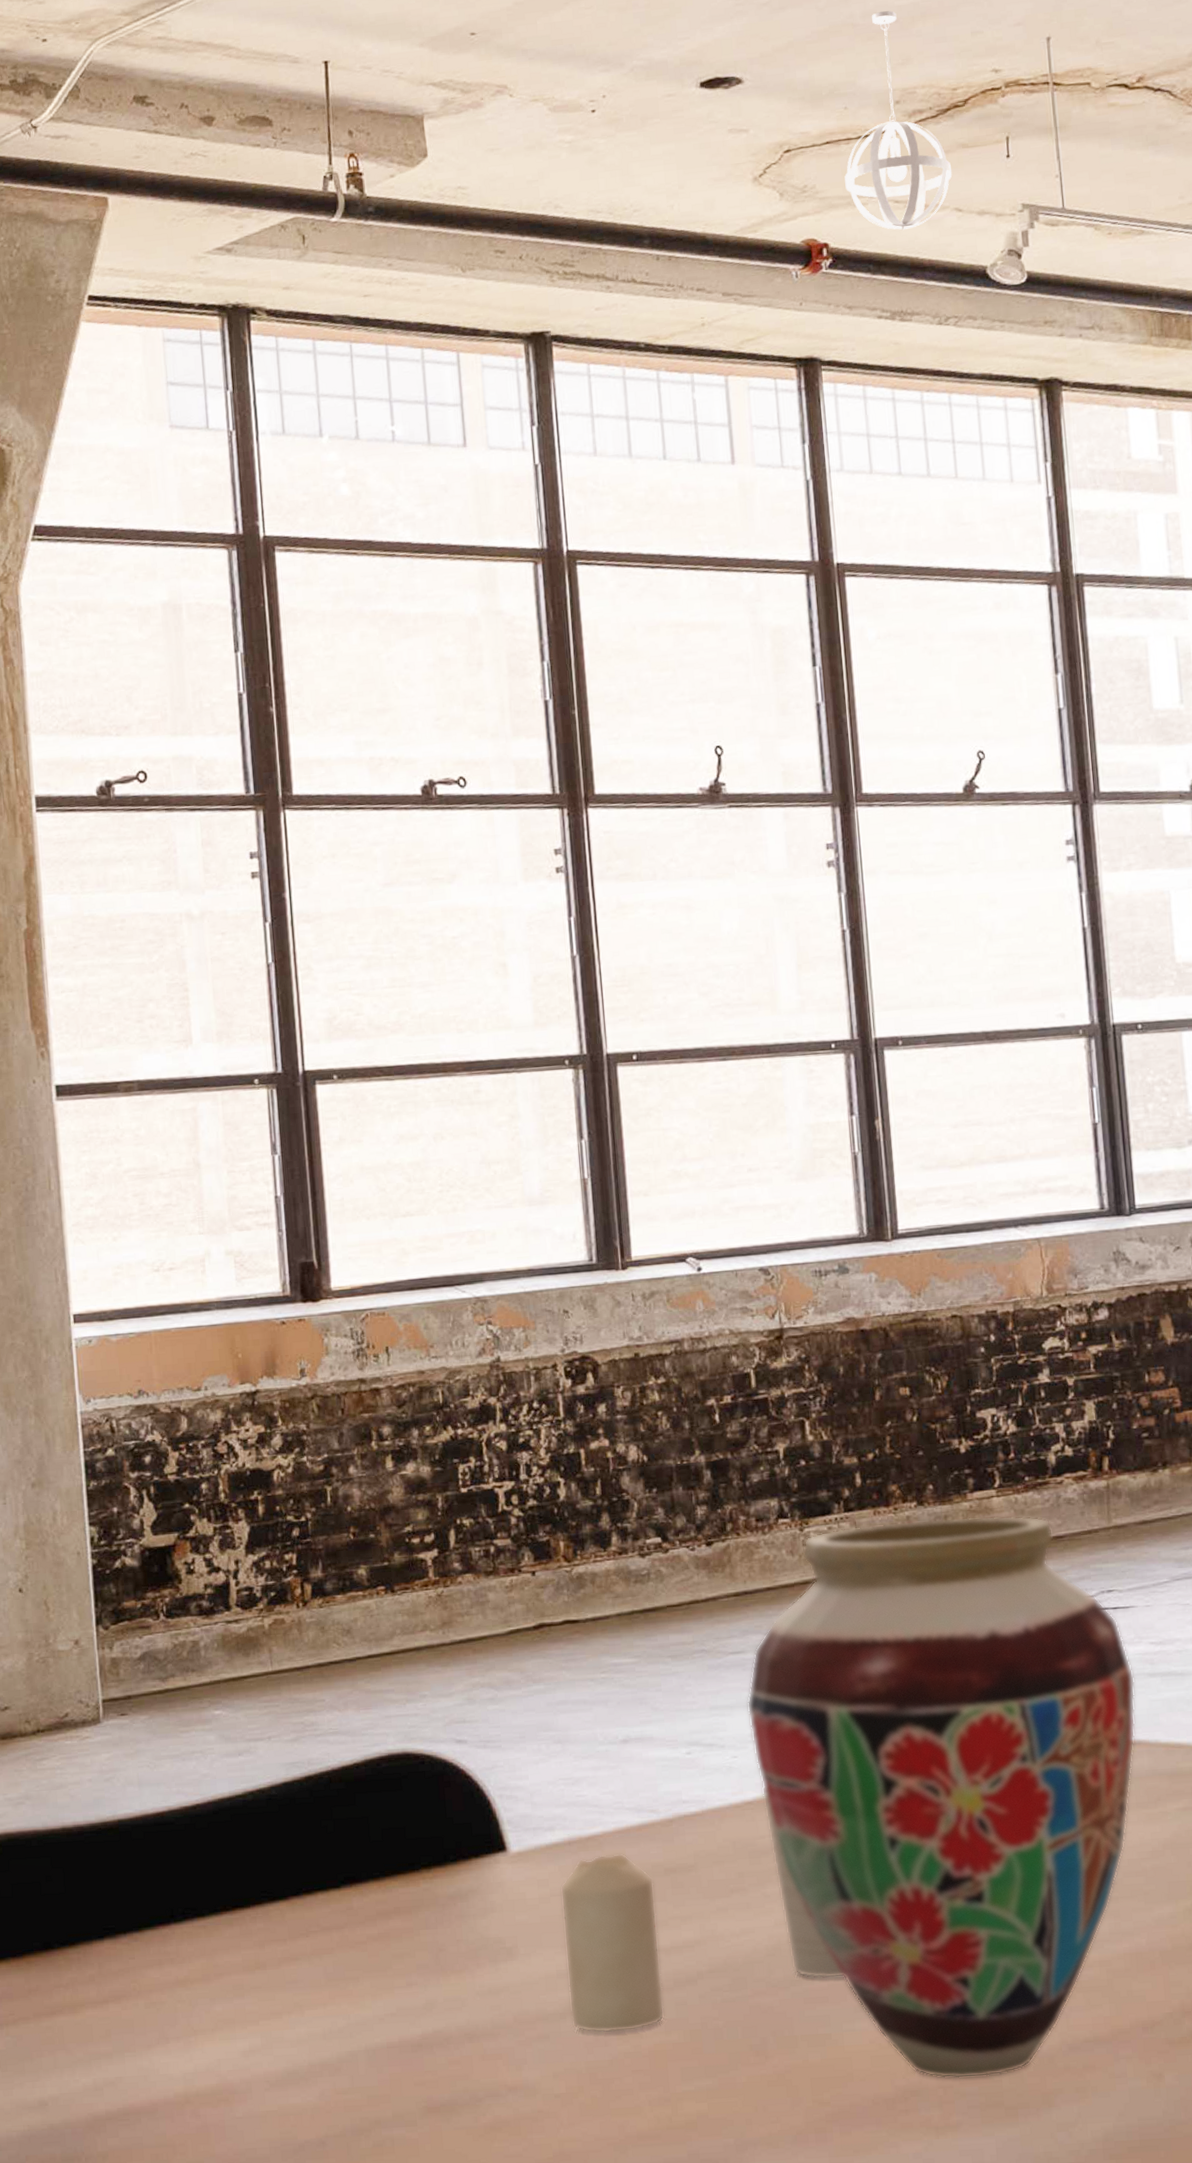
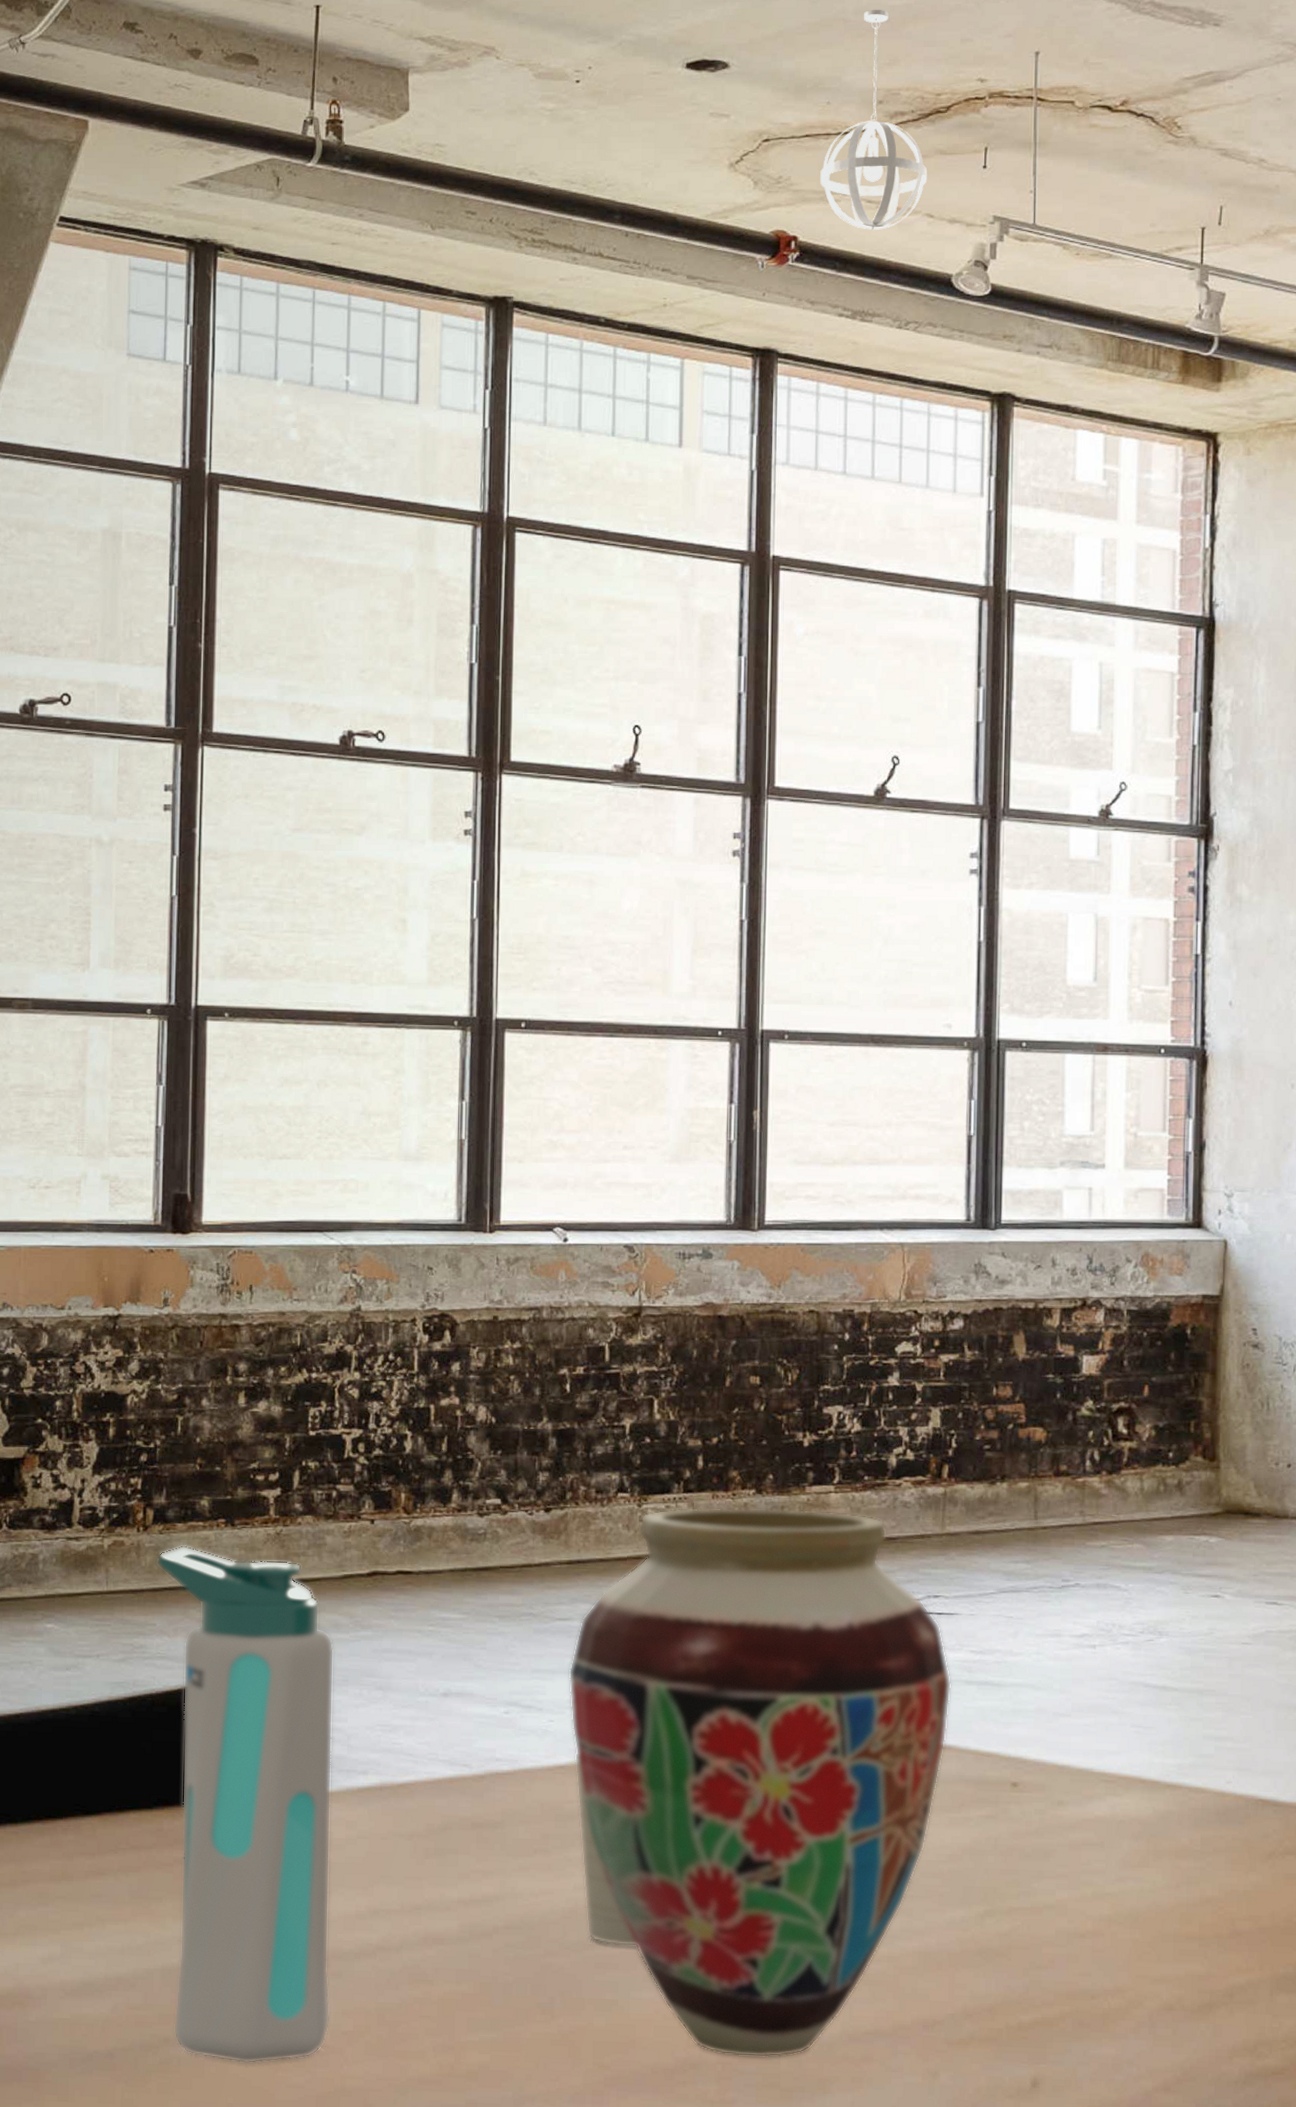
water bottle: none [318,1617,542,2138] -> present [156,1545,334,2064]
candle: present [560,1853,665,2033] -> none [365,1803,460,1978]

